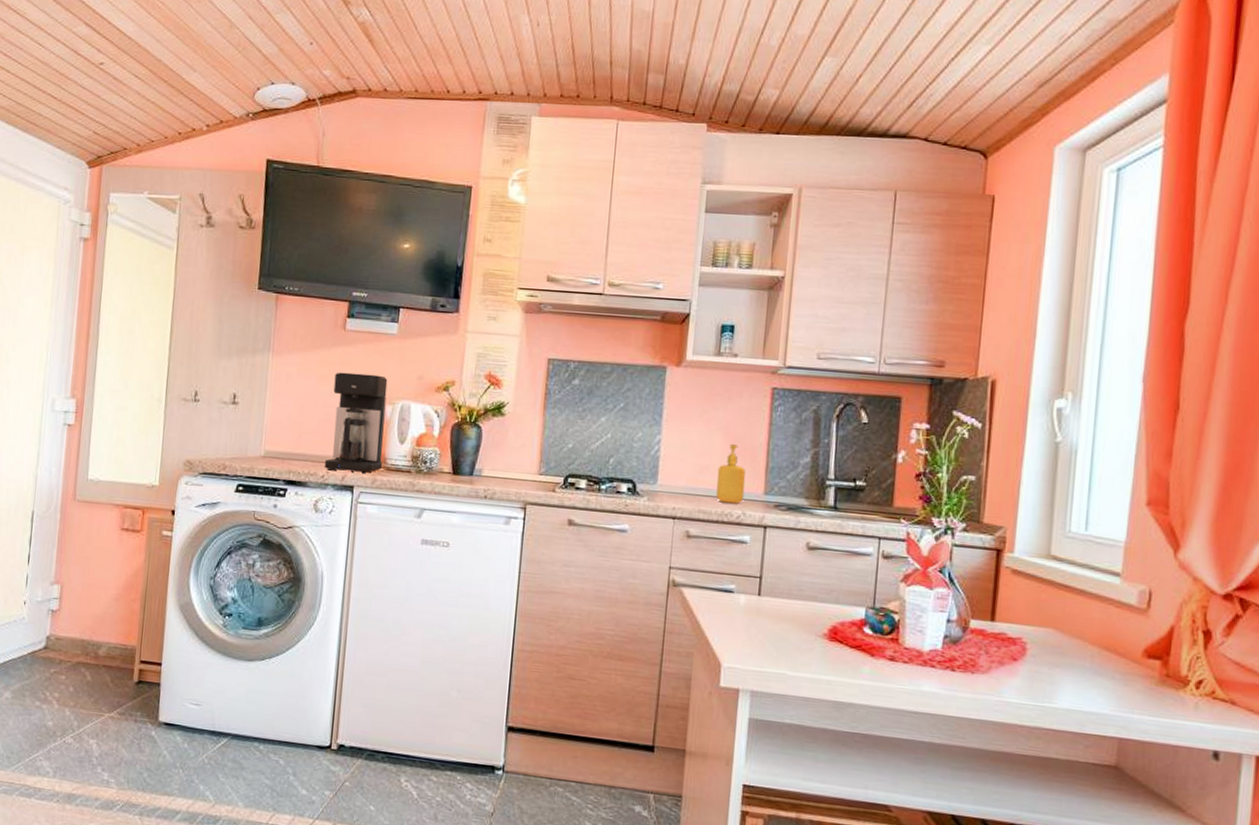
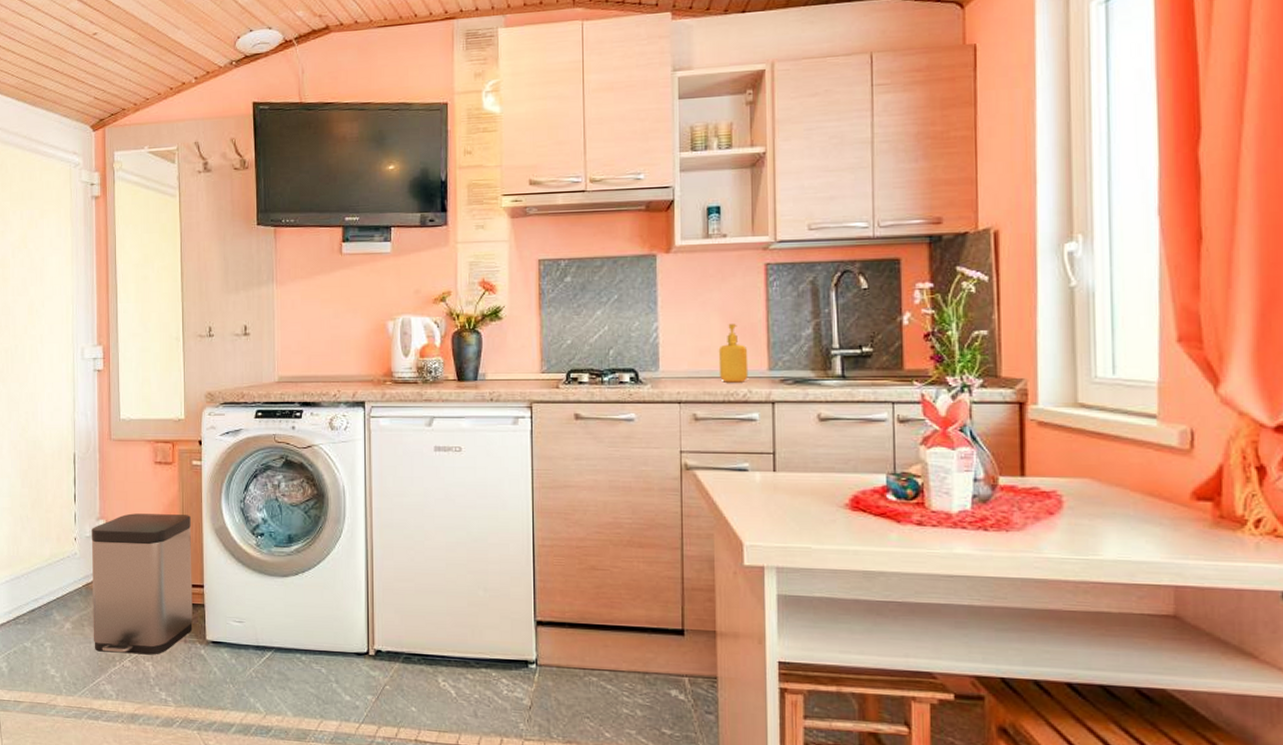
pedal bin: none [34,580,156,733] -> present [91,513,193,655]
coffee maker: present [324,372,388,473] -> none [335,293,390,389]

